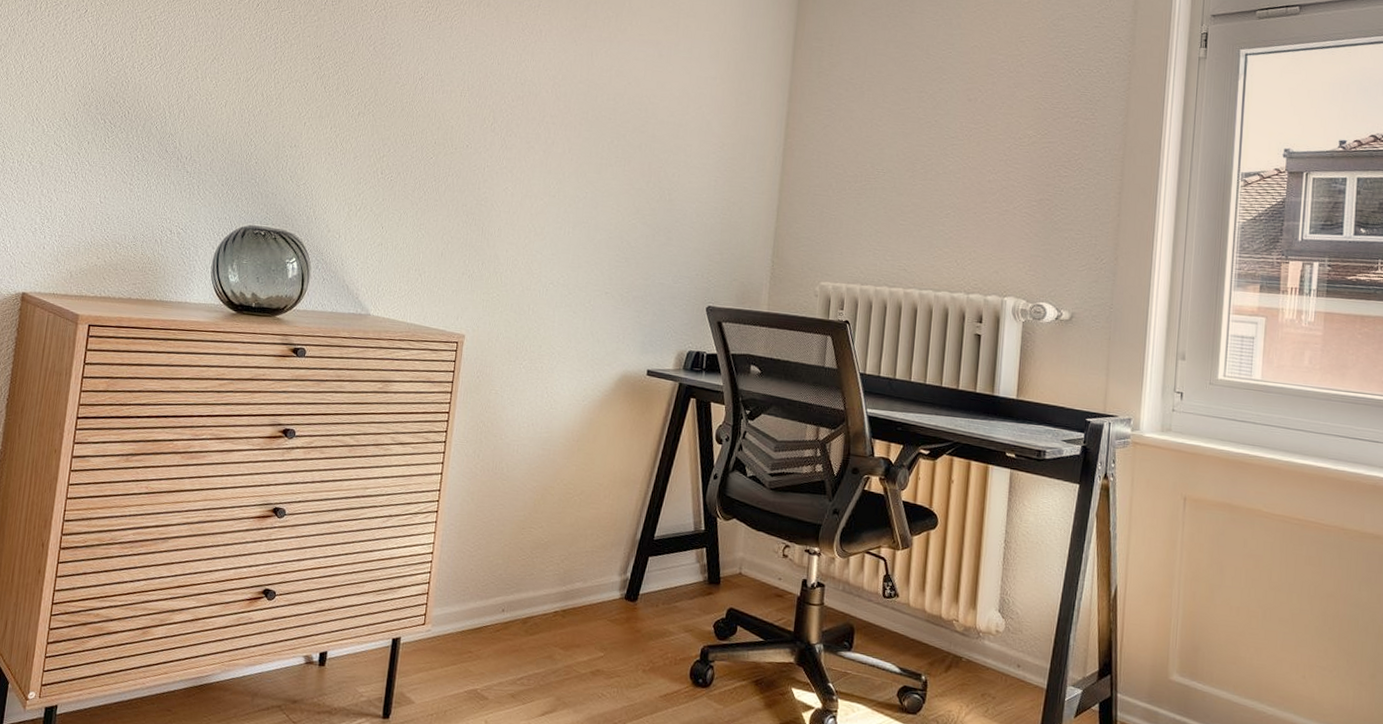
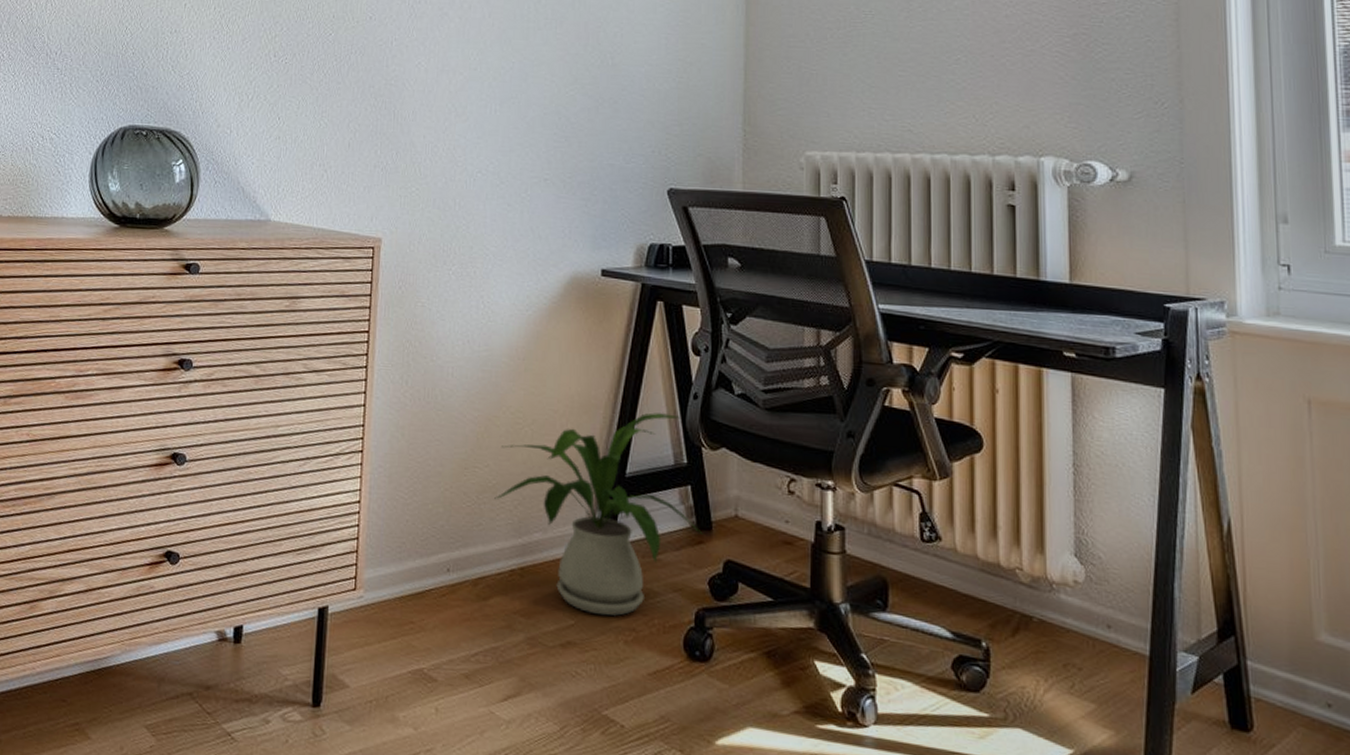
house plant: none [545,488,713,650] -> present [494,412,703,616]

